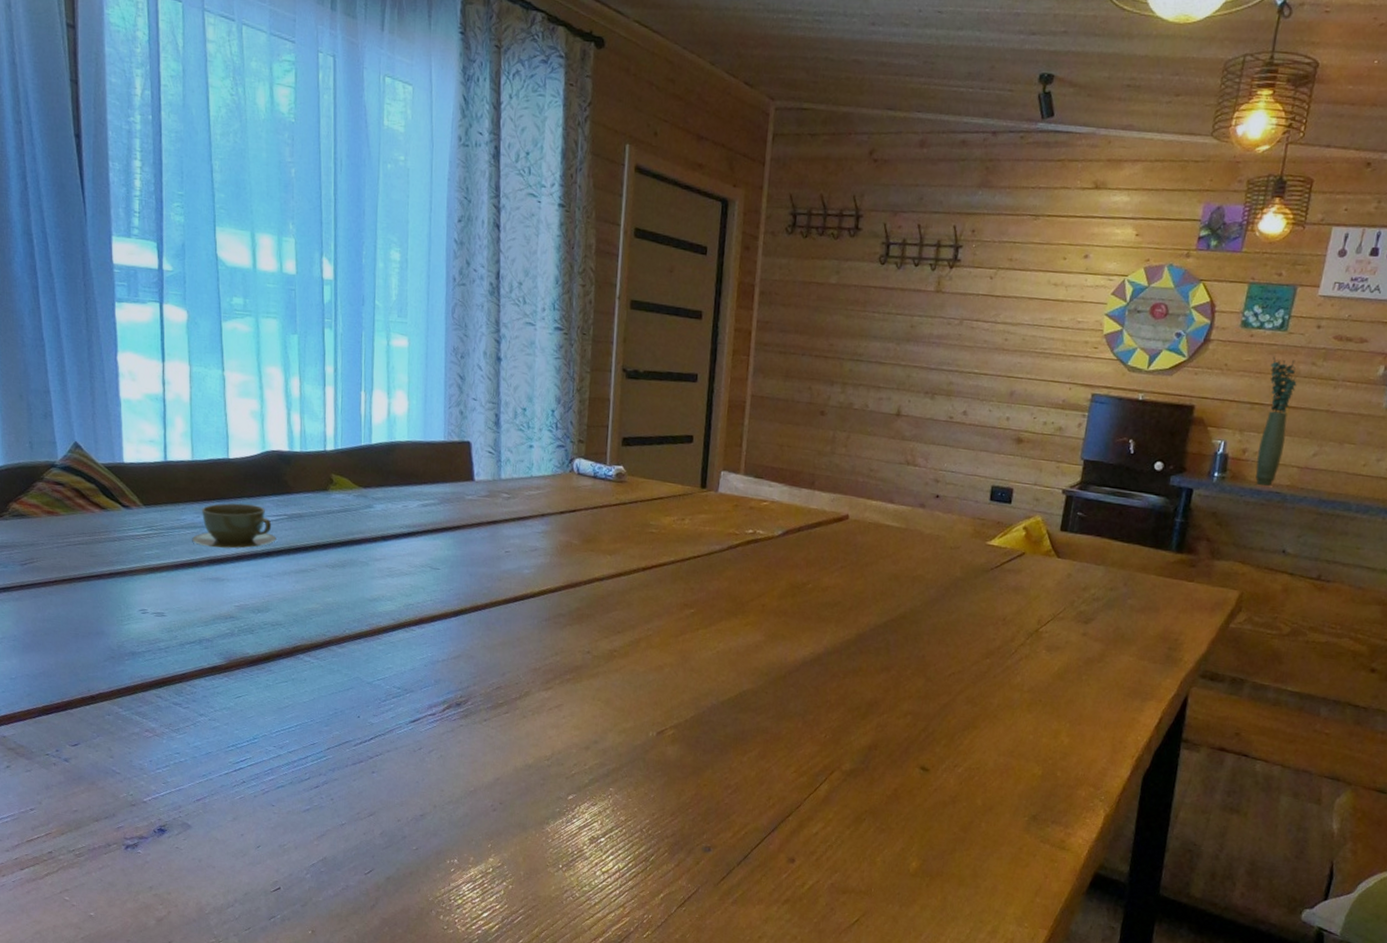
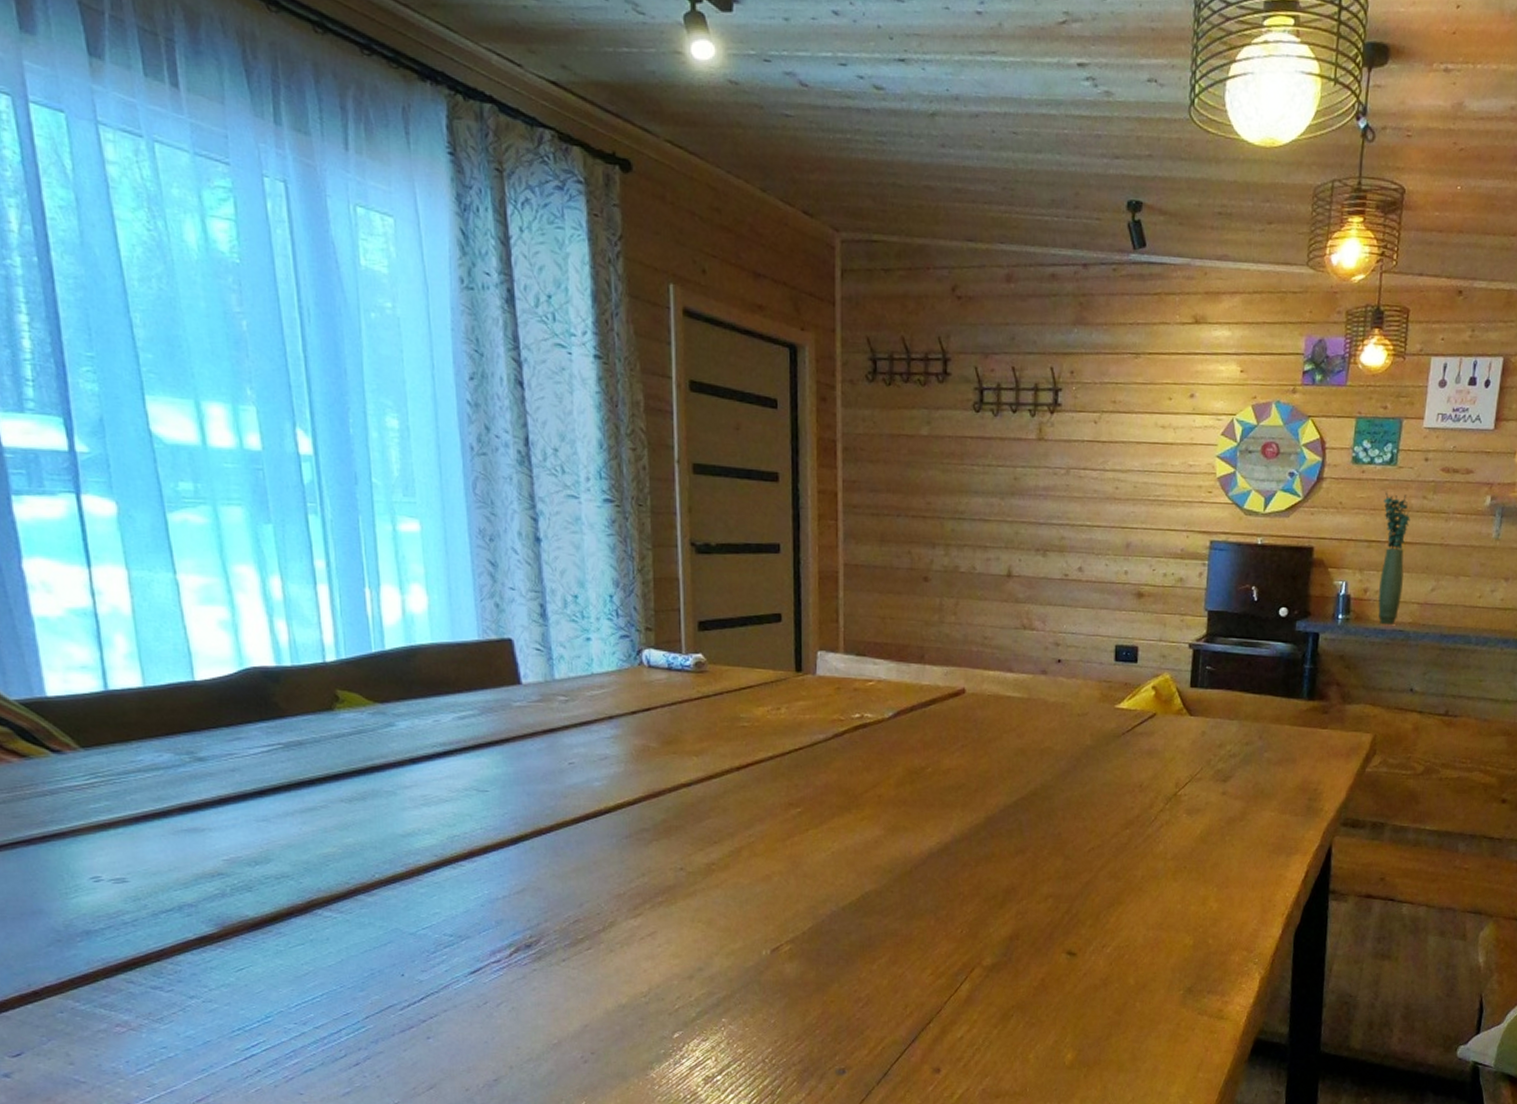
teacup: present [191,503,276,549] -> none [153,735,271,792]

